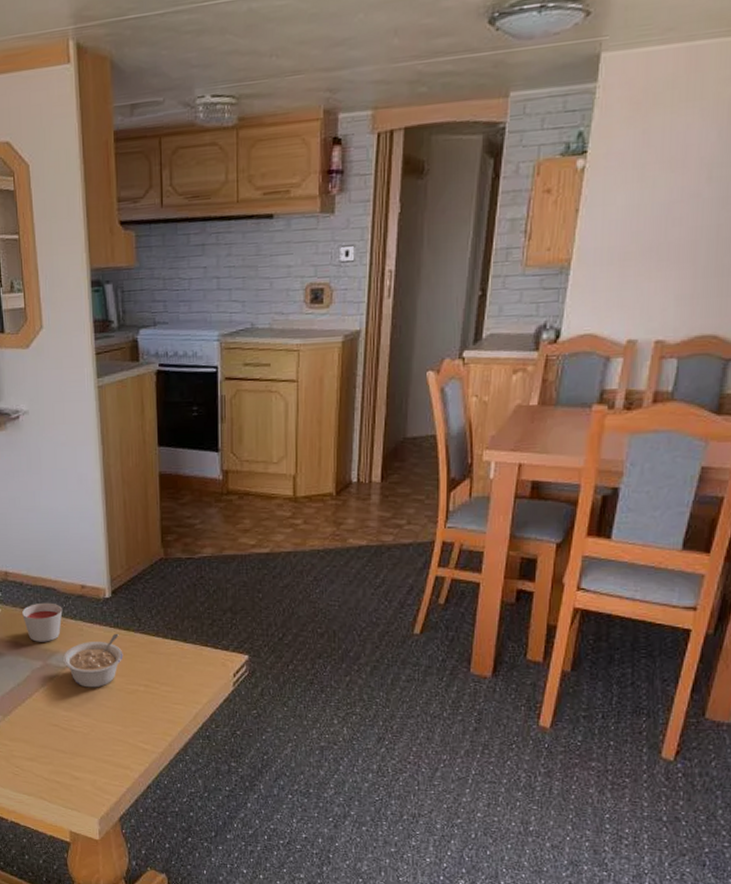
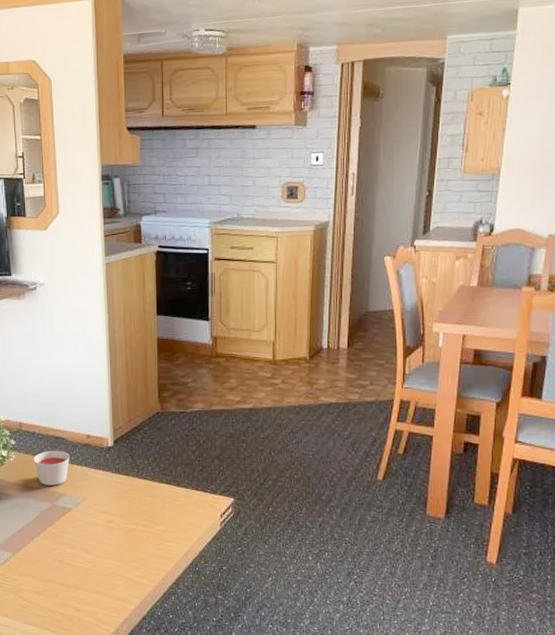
legume: present [62,633,123,688] -> none [68,478,123,527]

